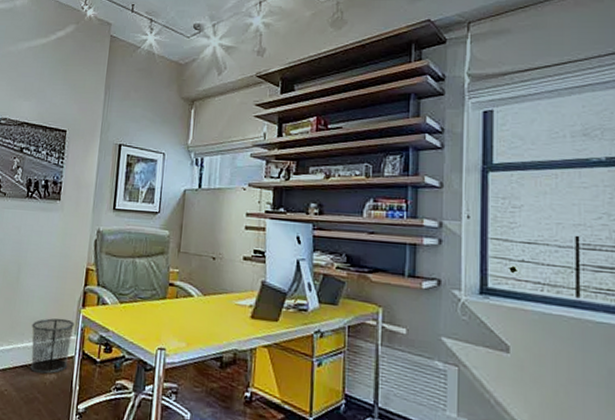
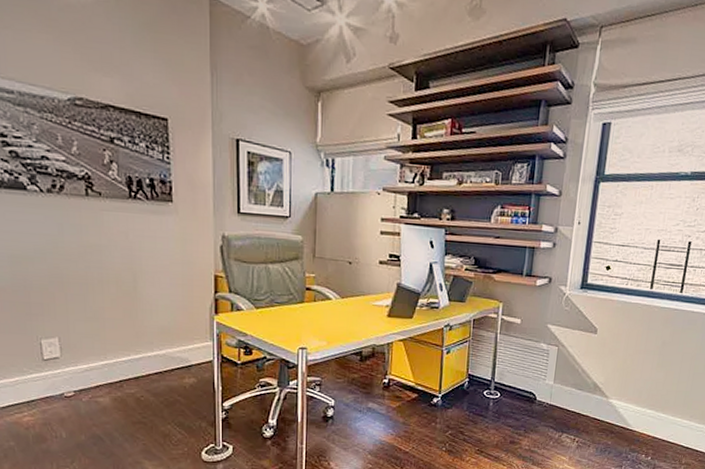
waste bin: present [30,318,74,374] -> none [160,325,208,378]

